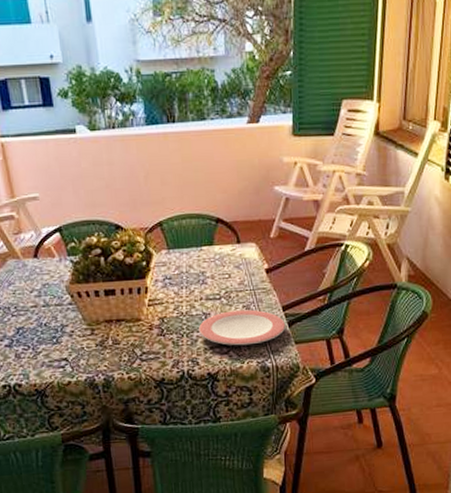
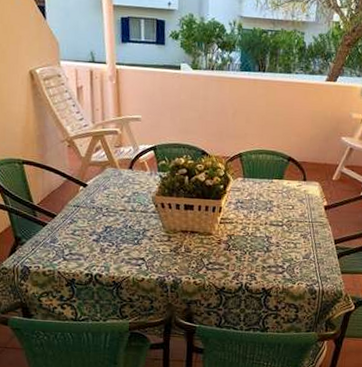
plate: present [199,309,286,346] -> none [260,237,336,269]

